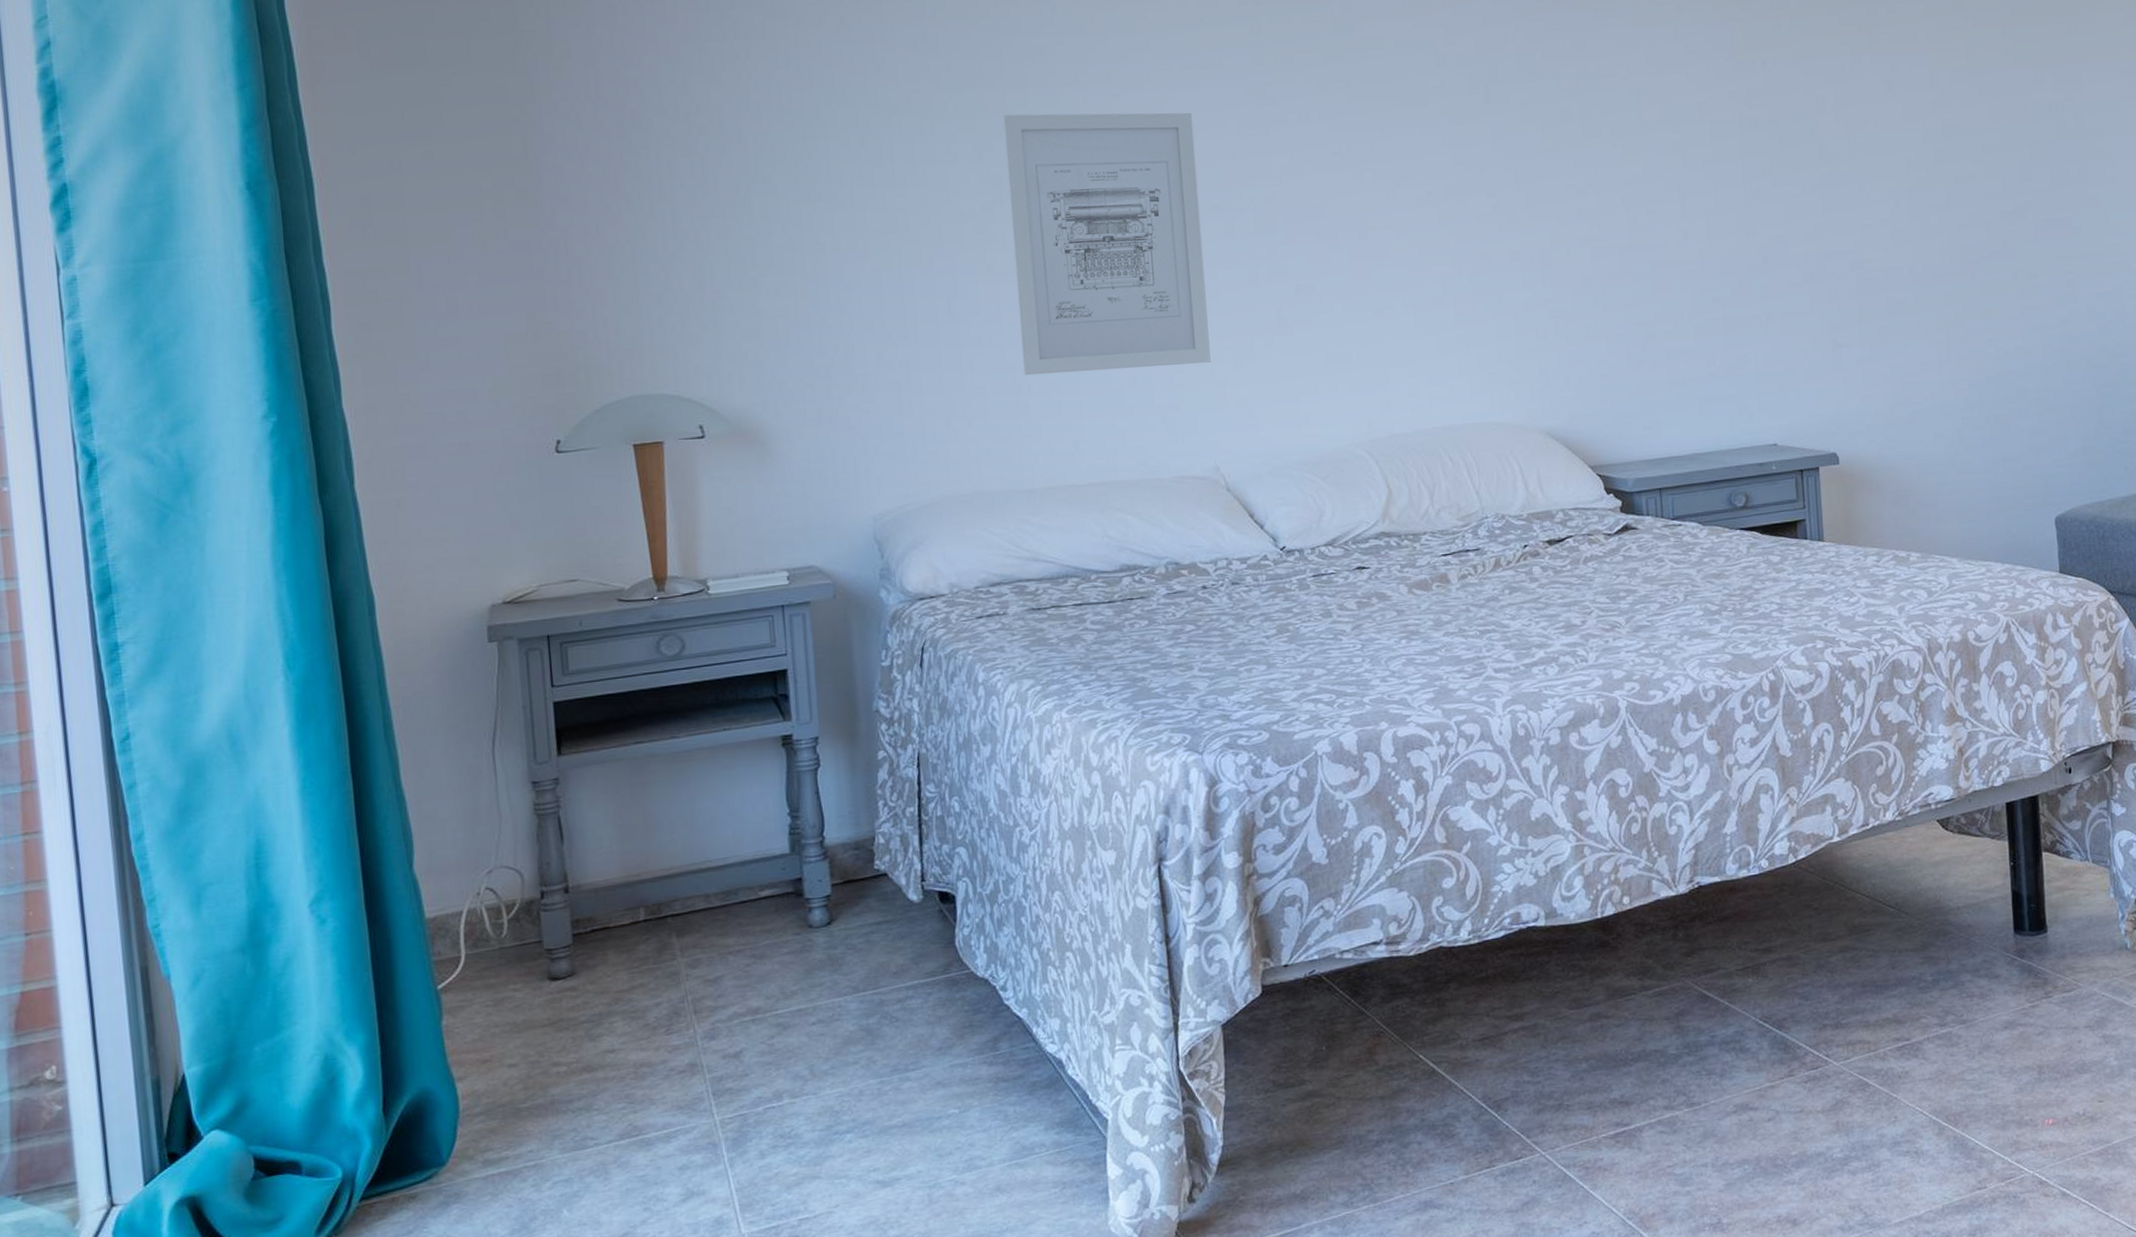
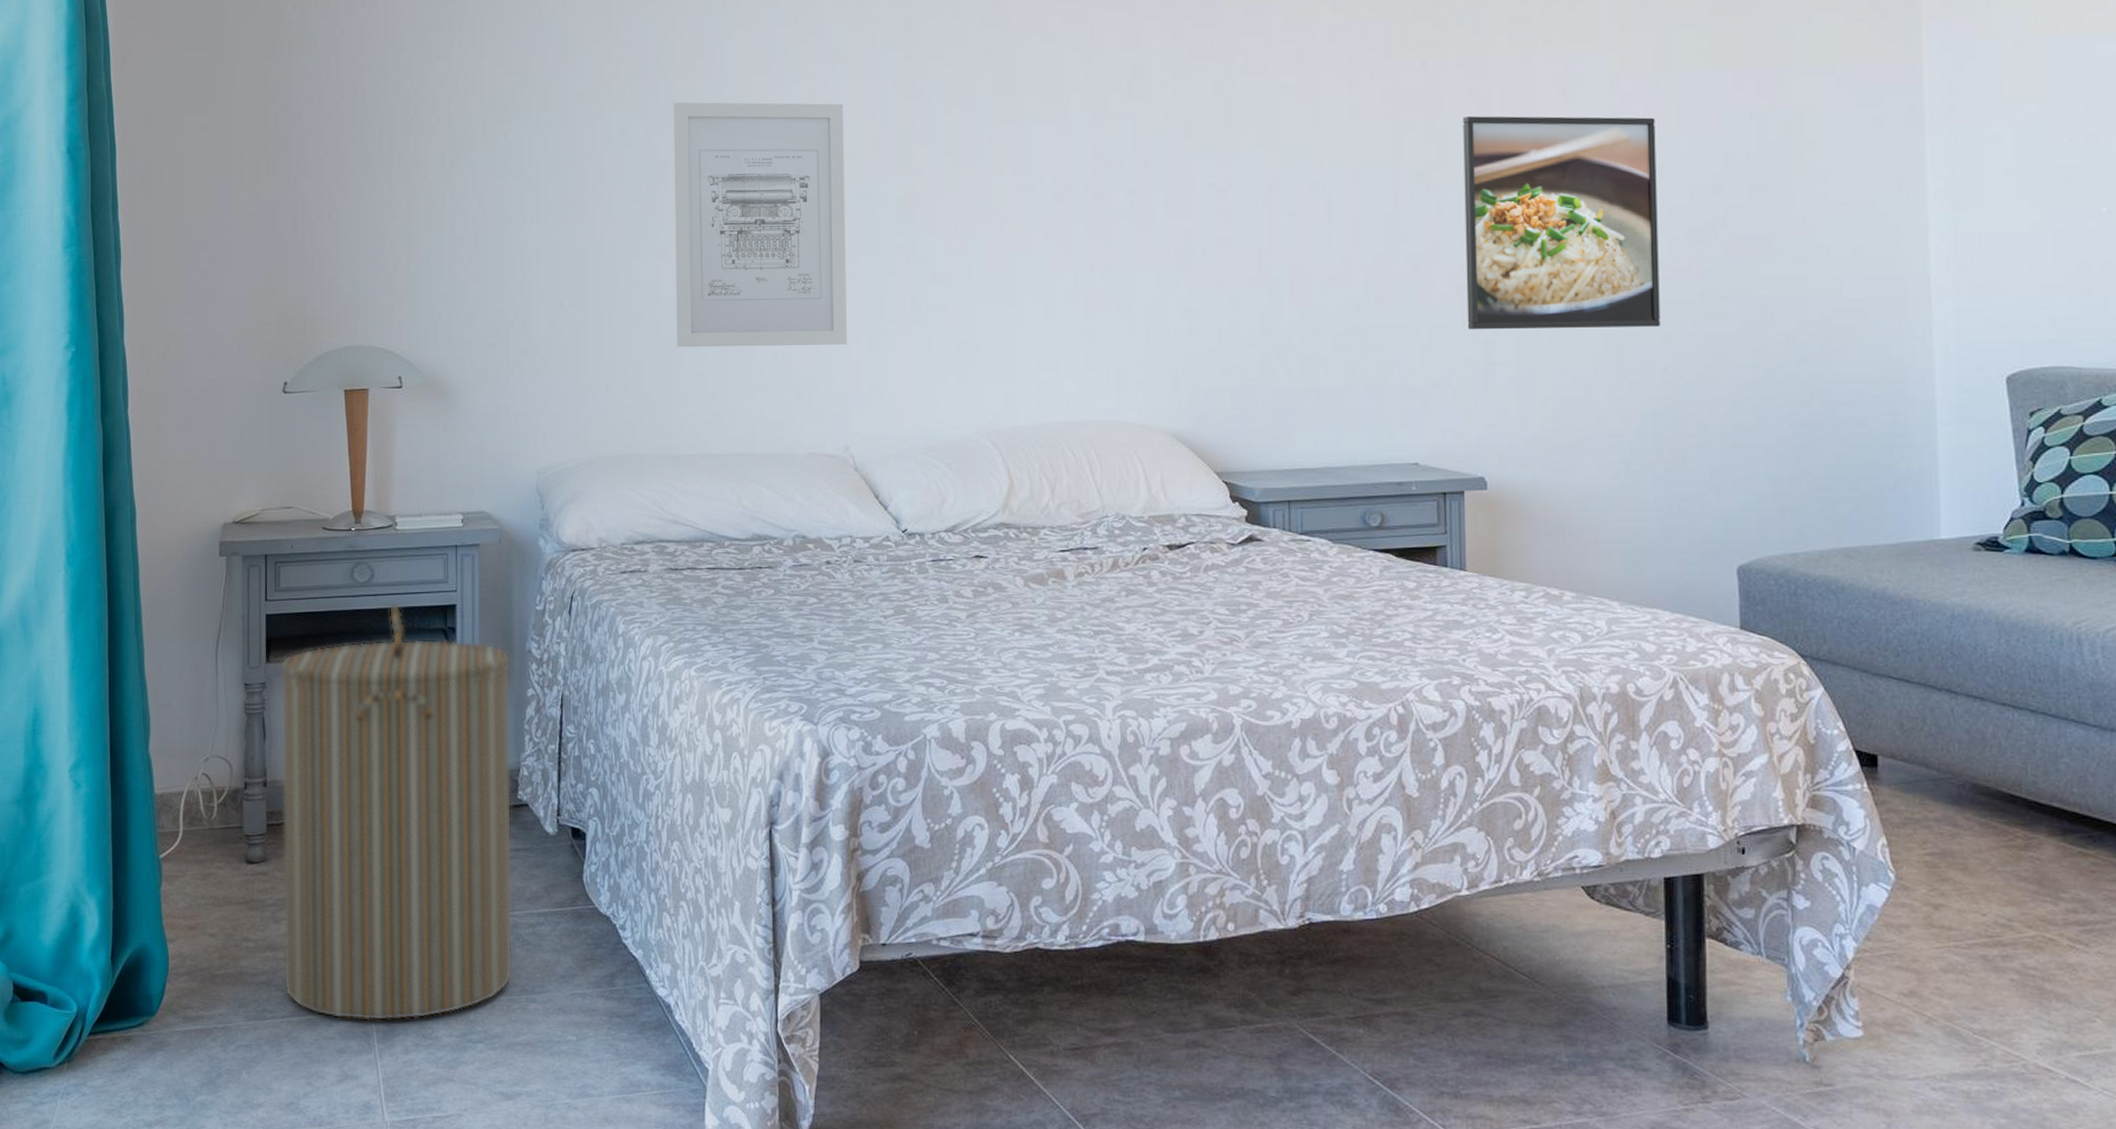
laundry hamper: none [575,674,882,1134] -> present [280,602,513,1022]
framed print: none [1802,111,1982,316] -> present [1463,116,1660,330]

